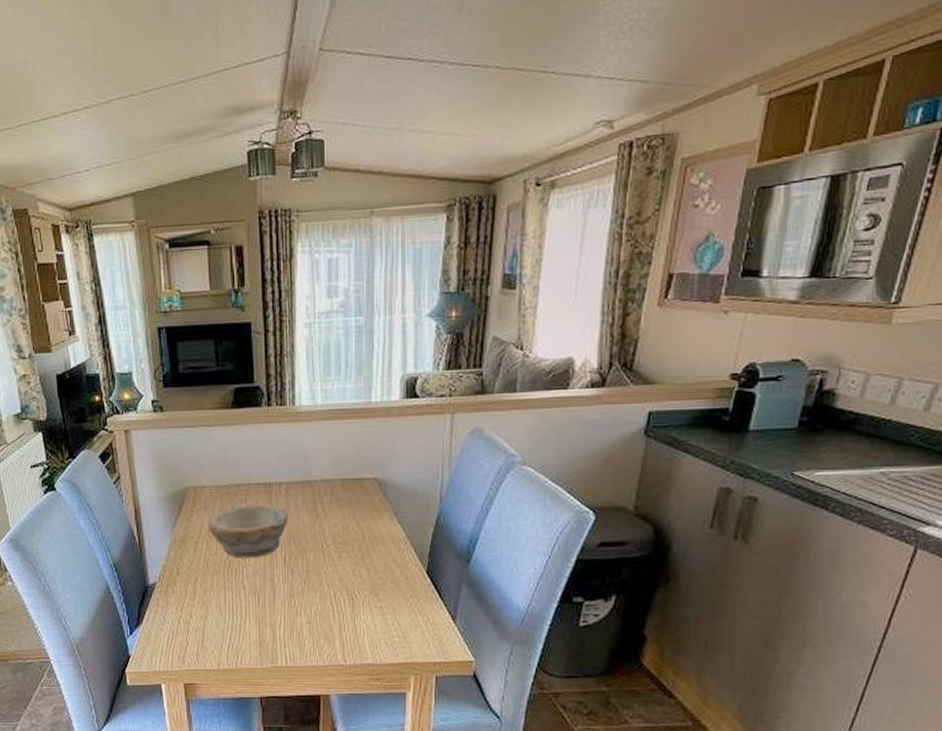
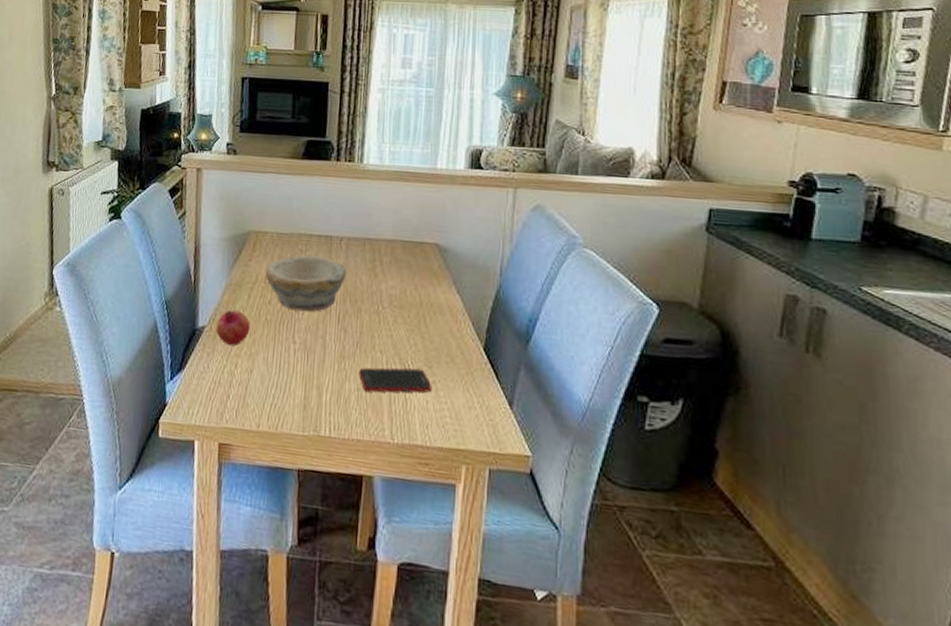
fruit: none [166,564,200,598] -> present [216,309,251,347]
cell phone: none [309,597,379,623] -> present [359,367,432,393]

